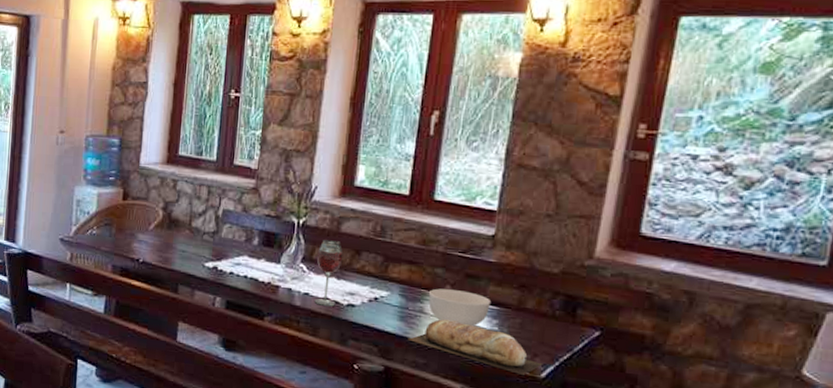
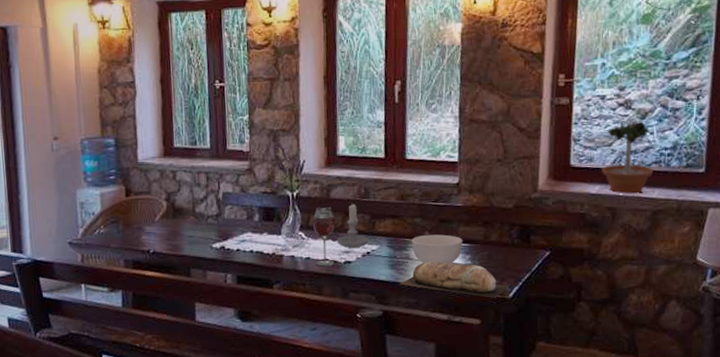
candle: none [341,241,378,291] -> present [337,203,368,248]
potted tree: none [682,181,754,280] -> present [602,113,654,194]

